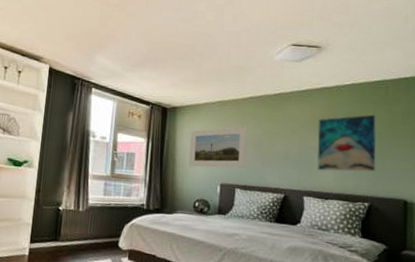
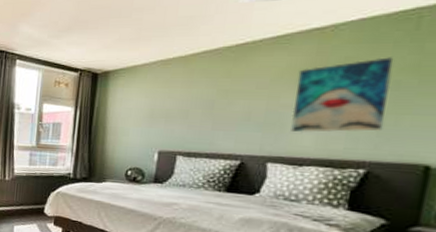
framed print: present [189,126,248,168] -> none [121,86,197,135]

